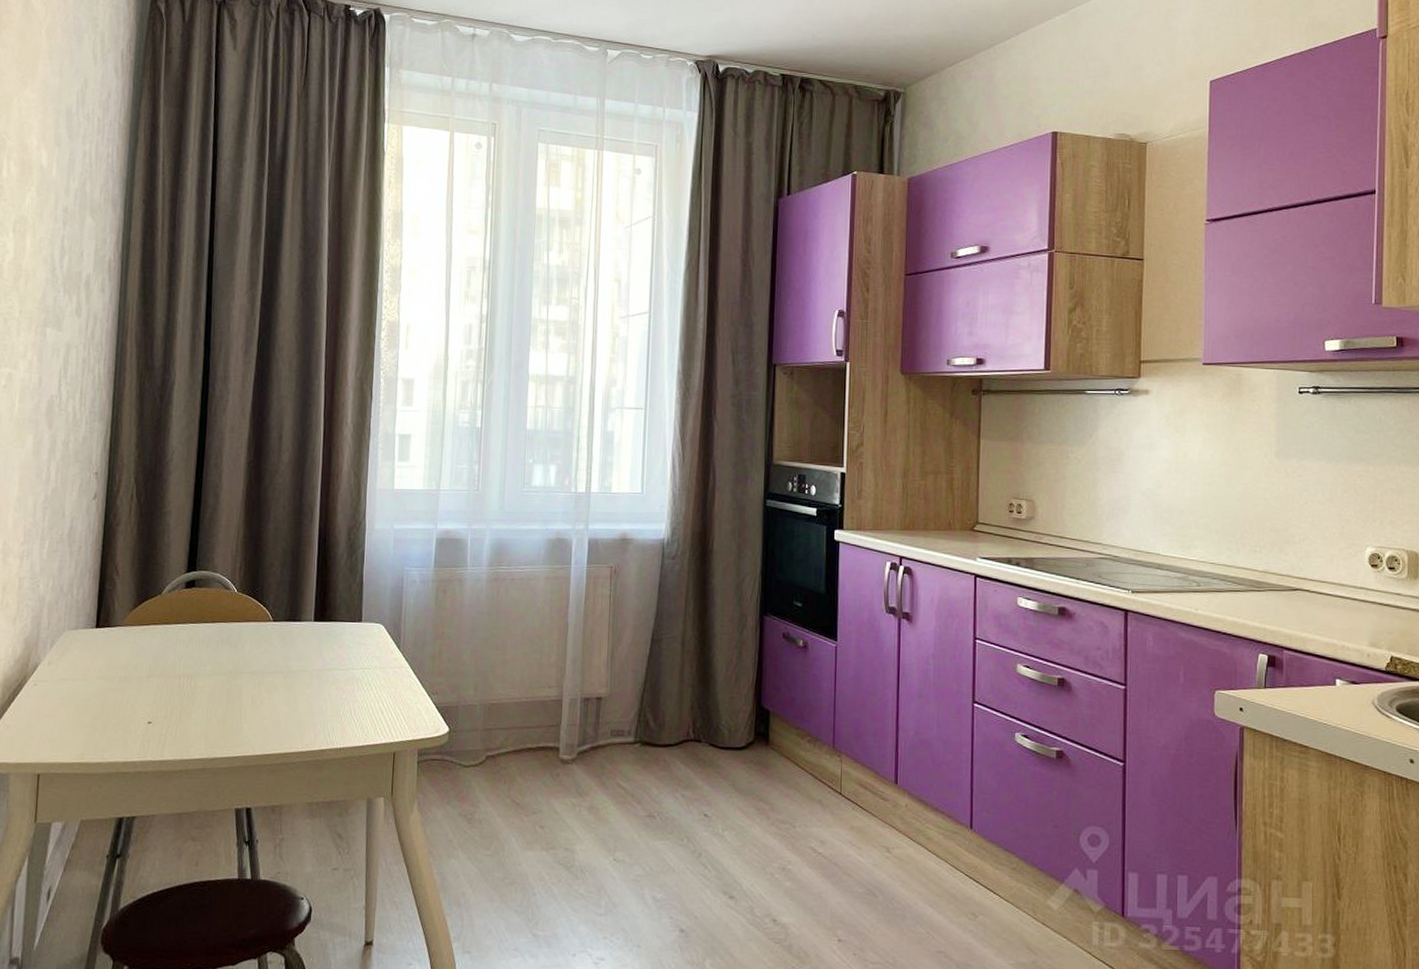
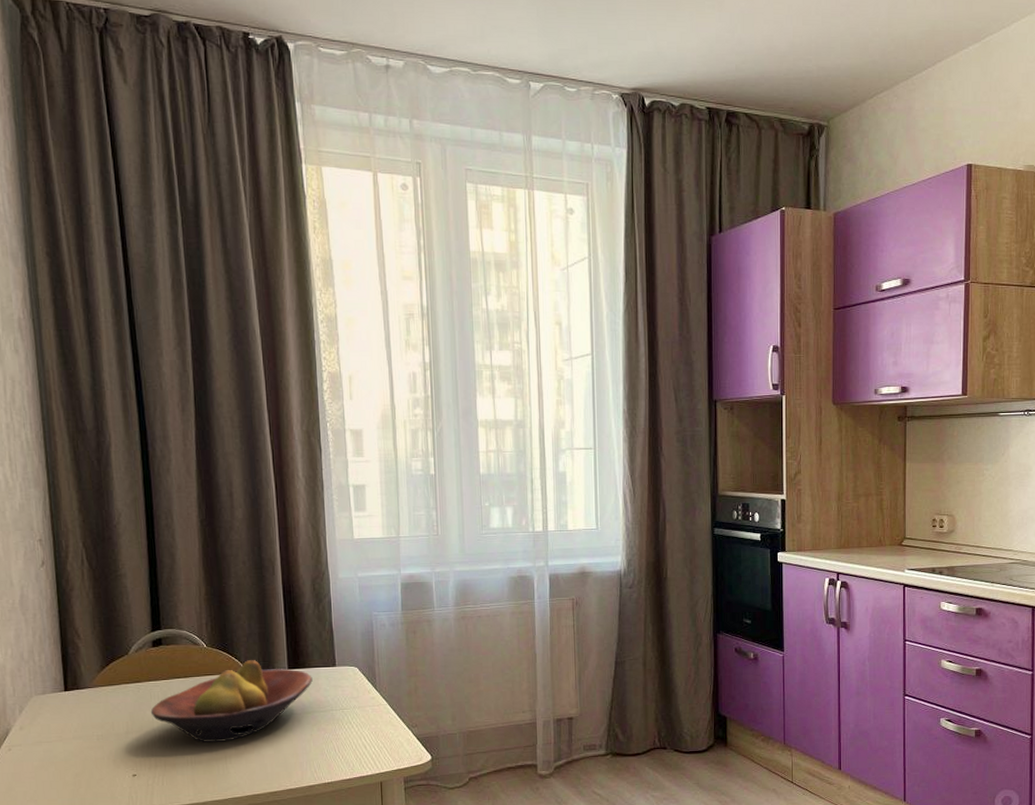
fruit bowl: none [174,609,337,694] -> present [150,660,313,742]

